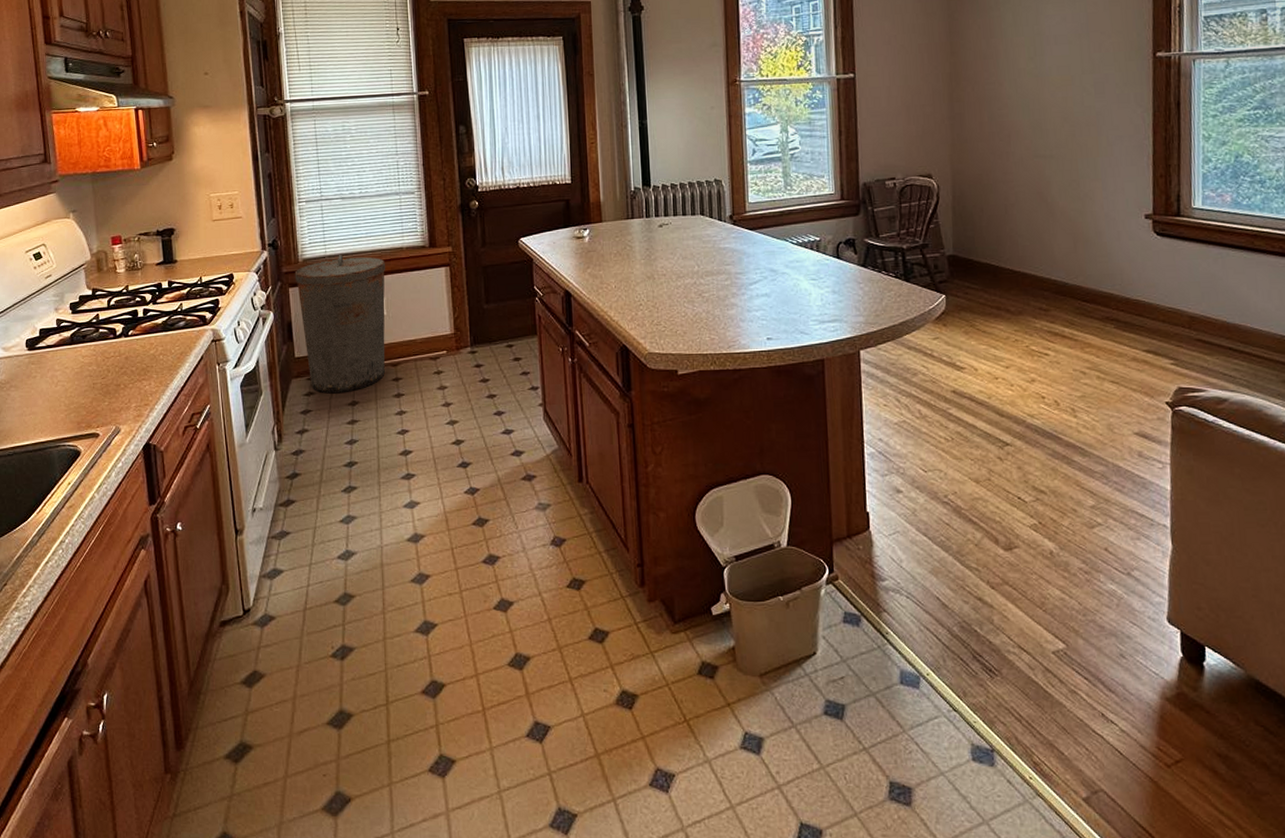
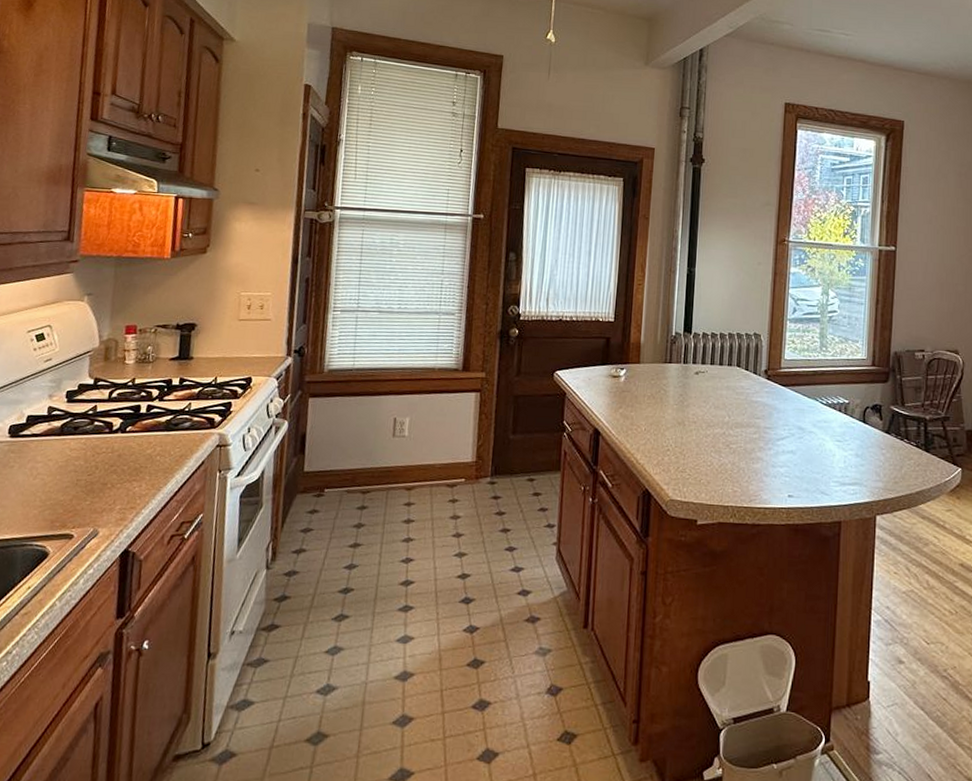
trash can: present [294,255,386,394] -> none [316,369,415,514]

